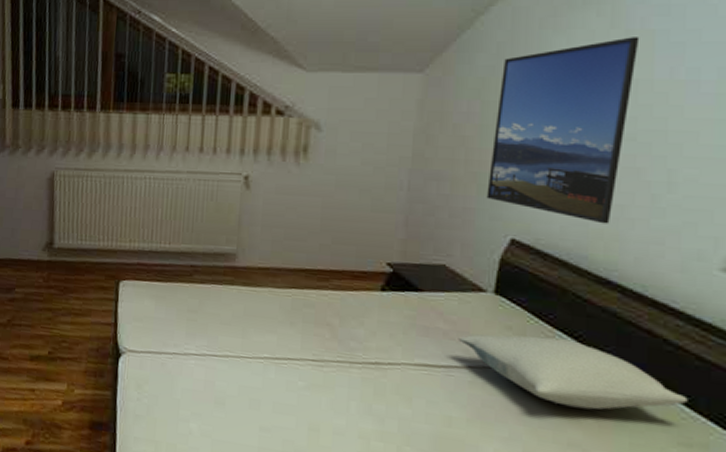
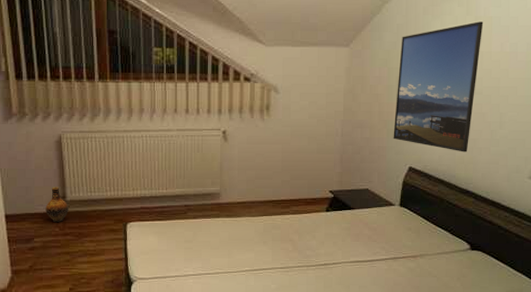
ceramic jug: none [30,230,56,273] -> present [45,187,69,223]
pillow: present [458,334,688,410] -> none [378,233,512,278]

